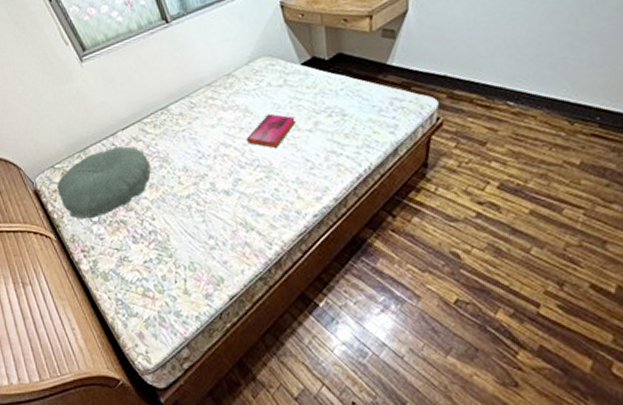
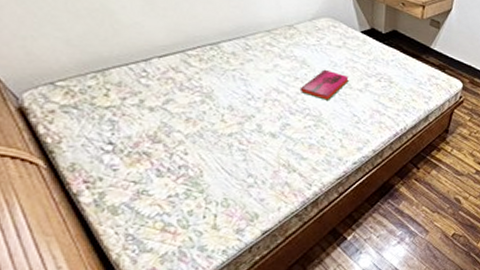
pillow: present [57,146,151,220] -> none [56,74,189,148]

